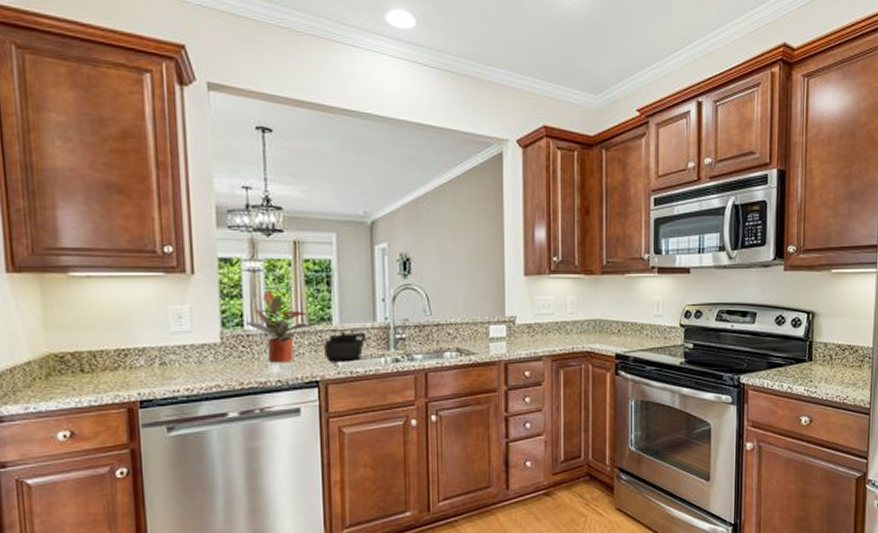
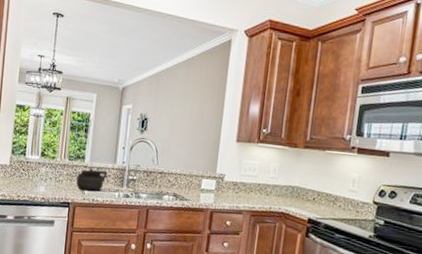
potted plant: present [245,289,312,364] -> none [27,130,71,186]

